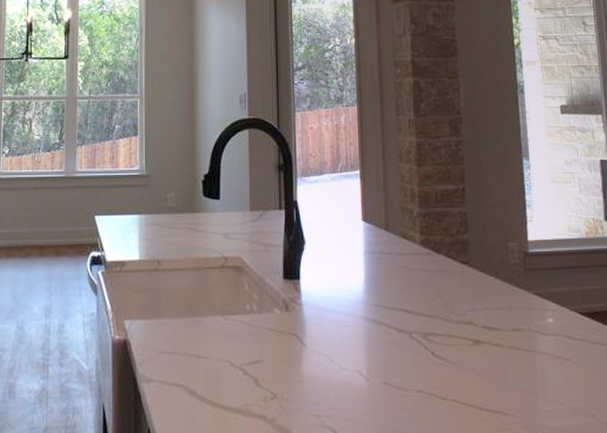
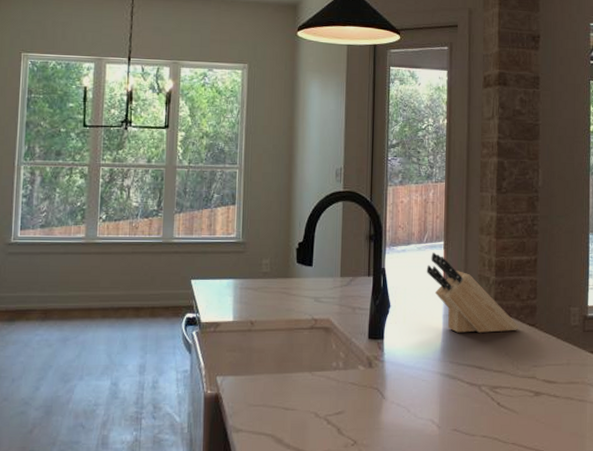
knife block: none [342,182,450,272] -> present [426,252,519,333]

